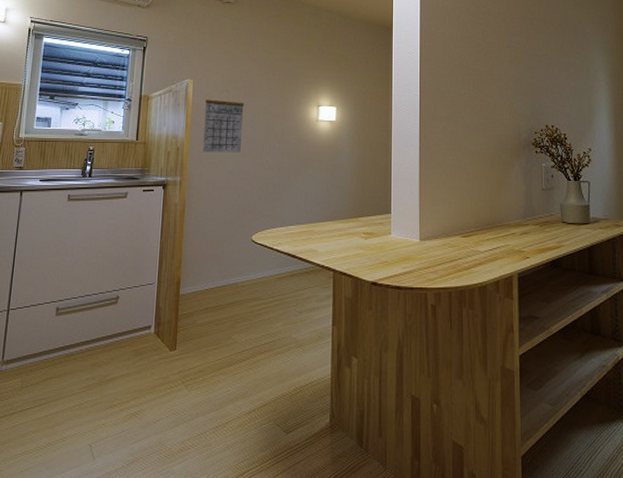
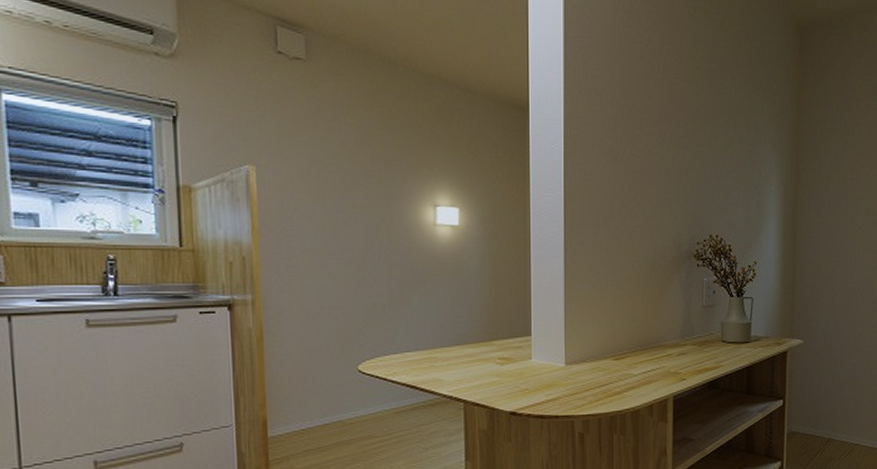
calendar: present [203,90,244,153] -> none [277,182,334,264]

